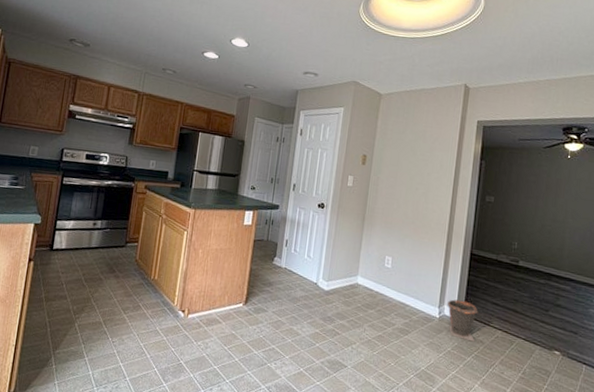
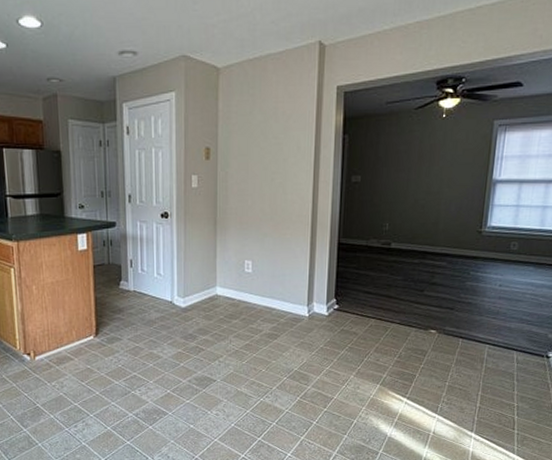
bucket: present [448,299,478,342] -> none [317,294,350,335]

